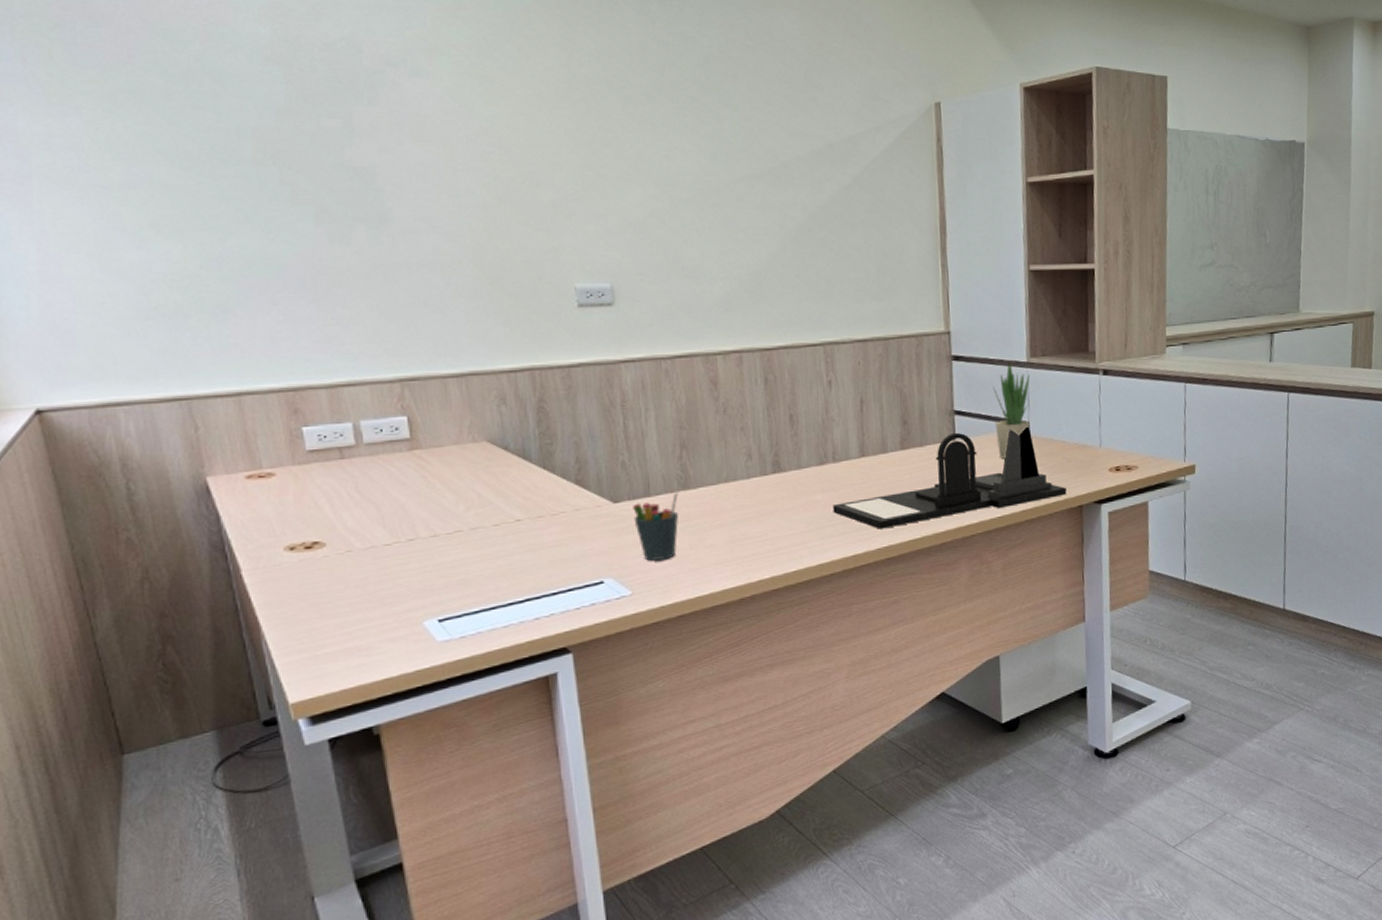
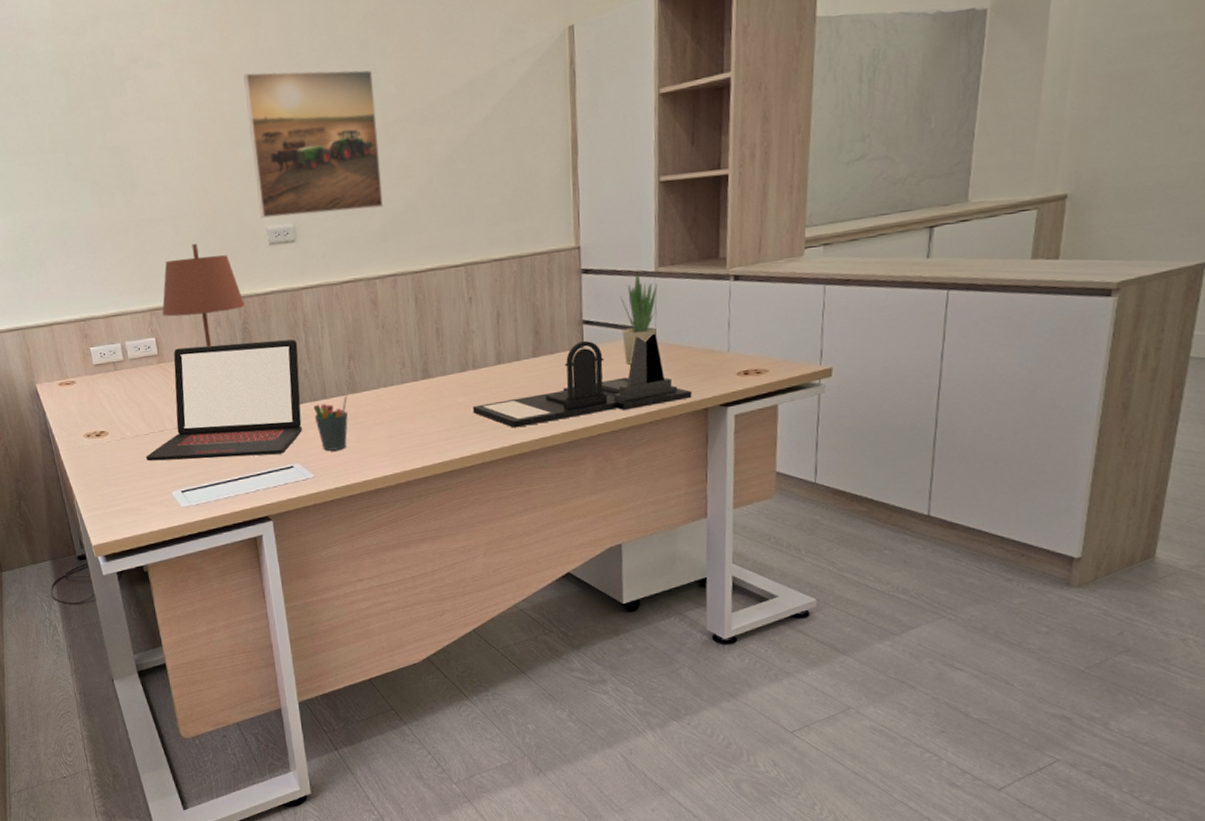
laptop: none [385,423,617,582] -> present [146,339,302,461]
table lamp: none [419,298,541,430] -> present [162,243,245,347]
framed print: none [548,100,727,275] -> present [243,69,384,218]

